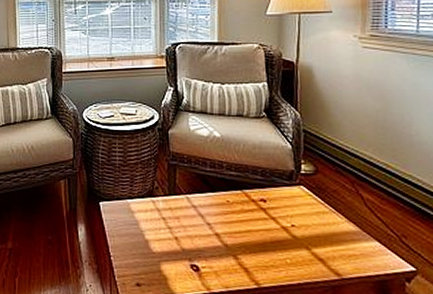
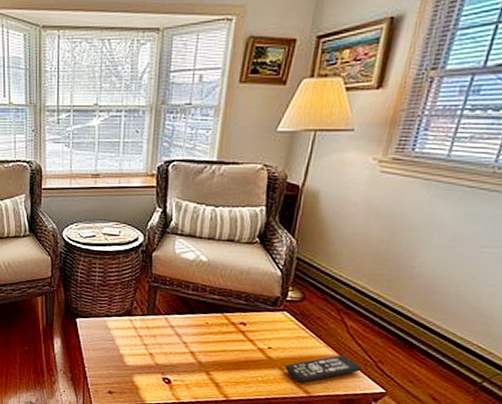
remote control: none [311,230,387,264] -> present [284,354,362,383]

